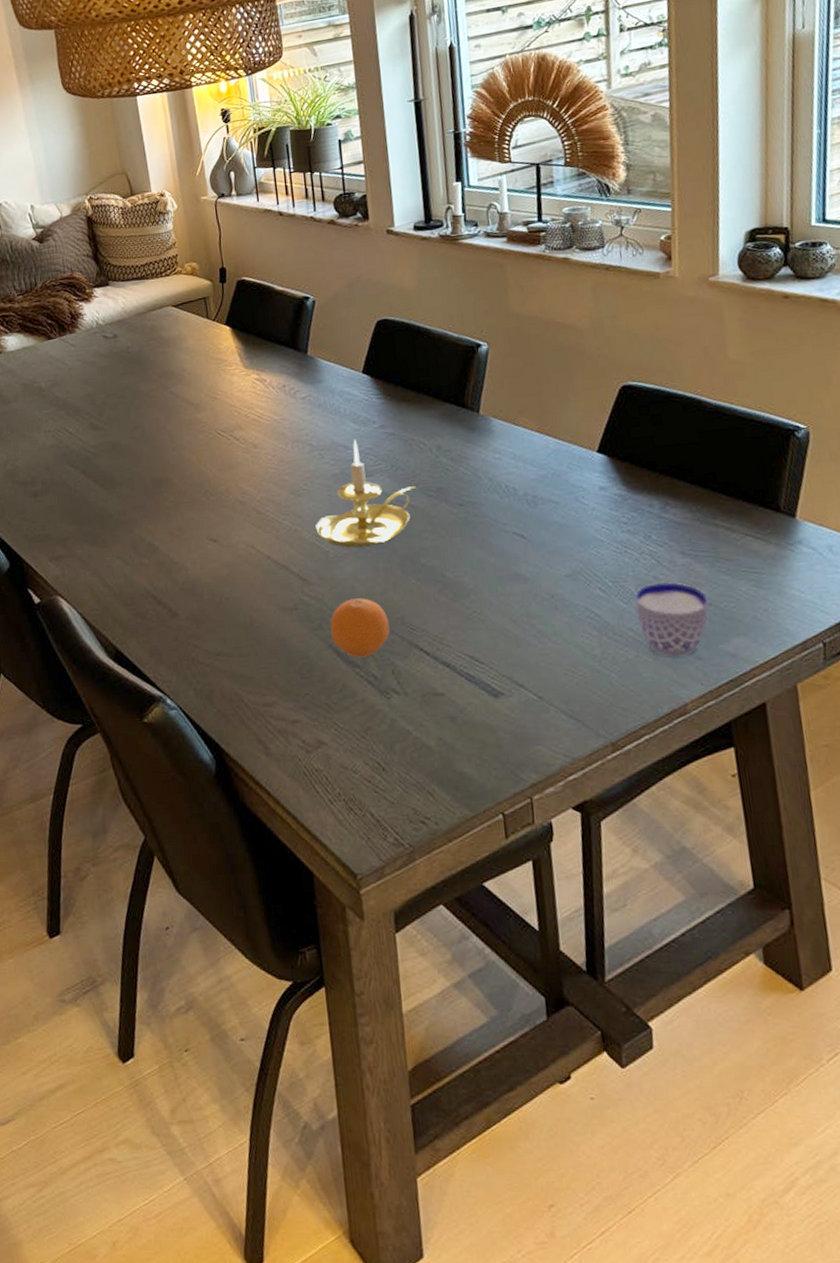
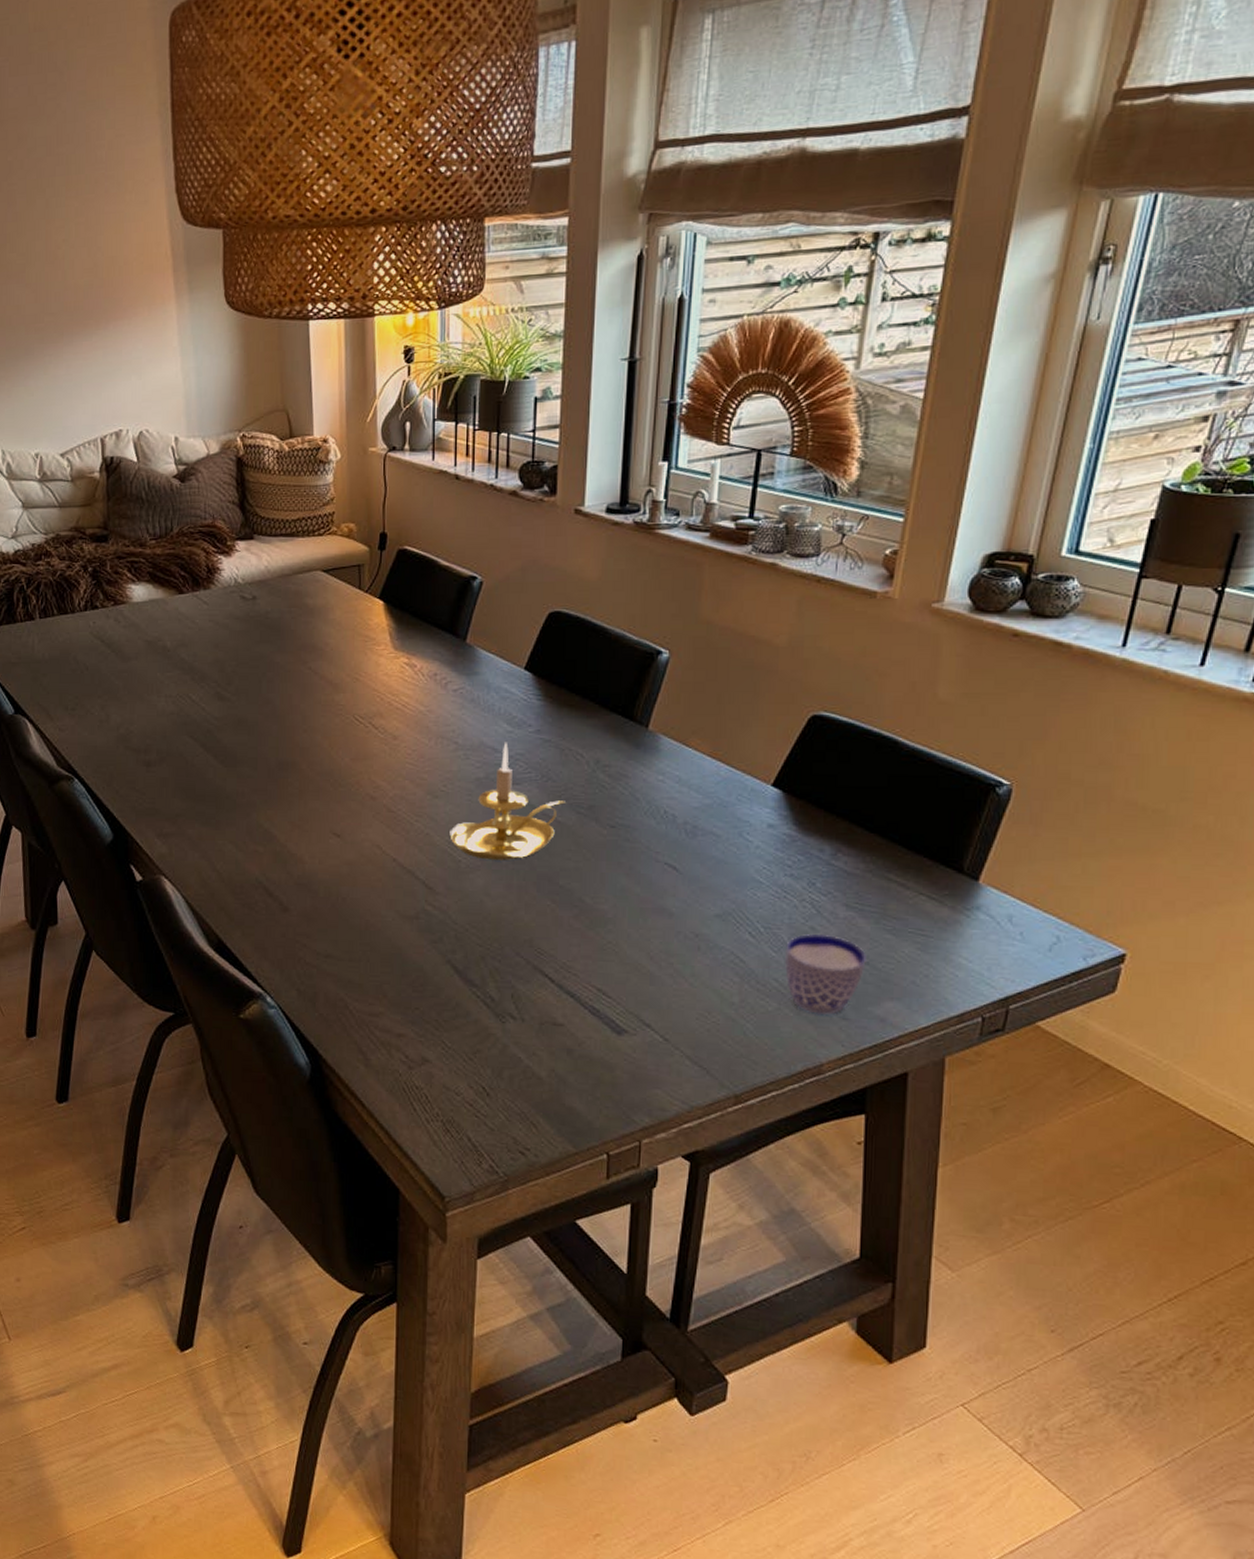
fruit: present [330,598,390,658] -> none [451,914,515,977]

